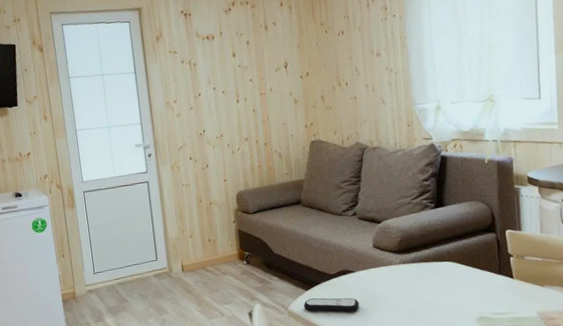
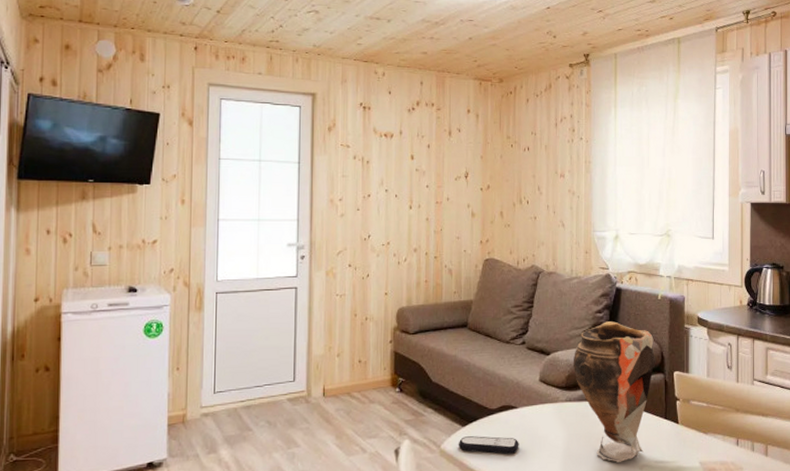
vase: none [403,188,487,316] -> present [572,321,656,462]

